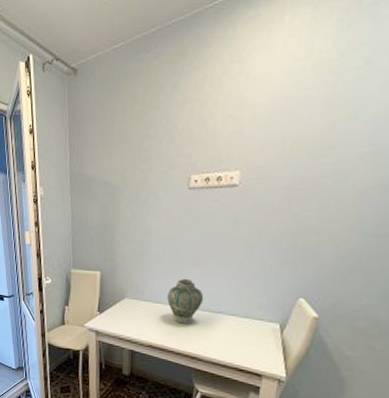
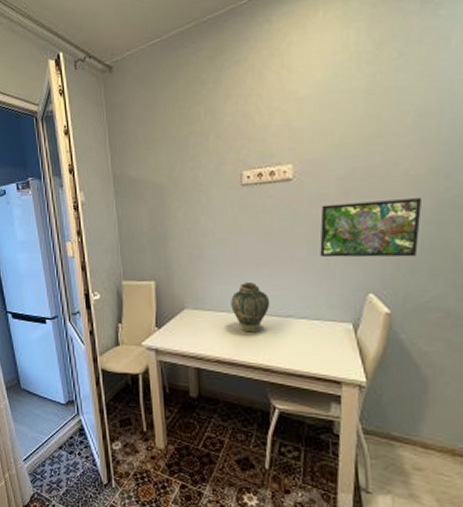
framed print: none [257,210,367,267] -> present [320,198,423,258]

